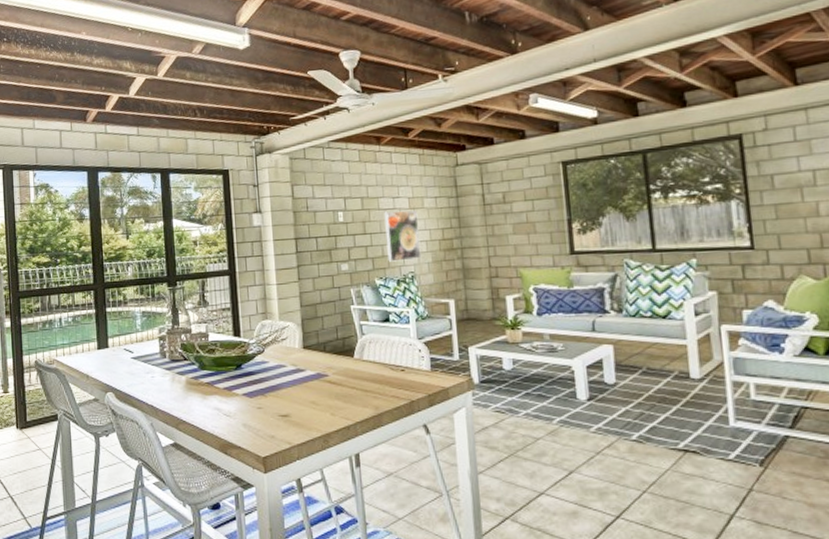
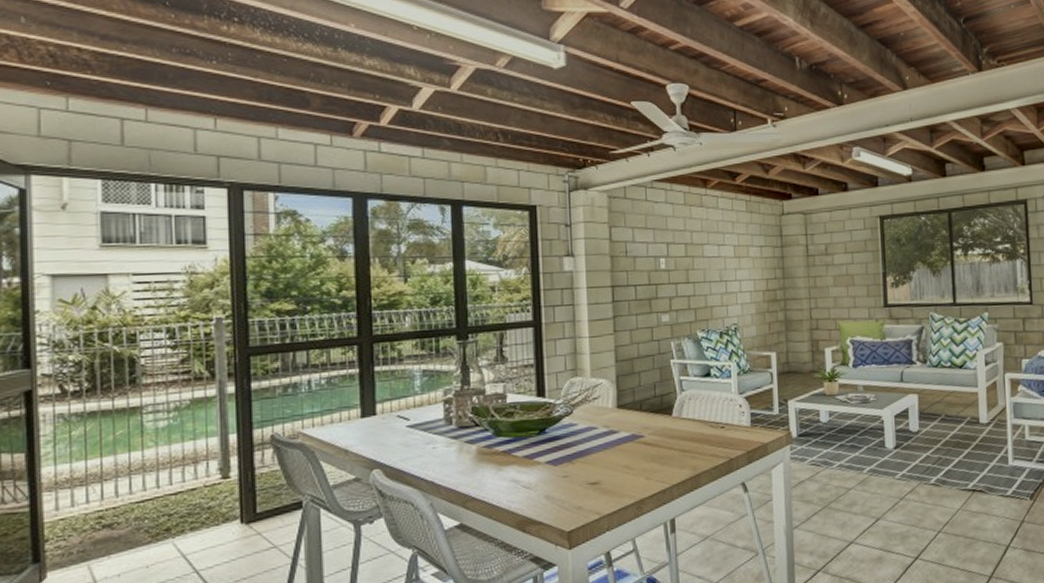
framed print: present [384,210,422,262] -> none [708,259,745,313]

